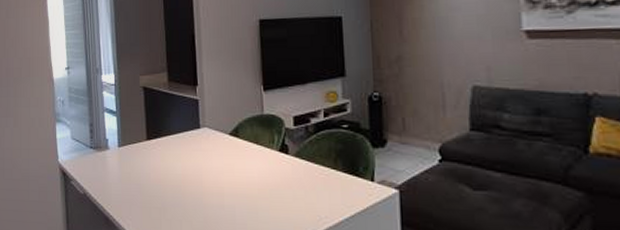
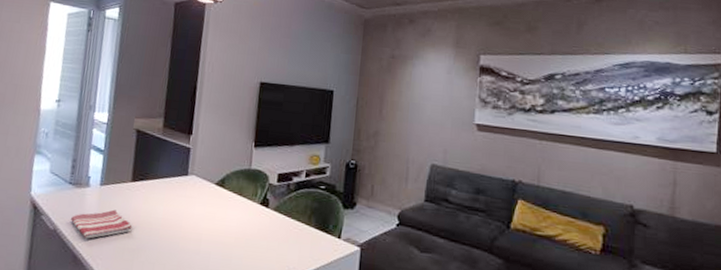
dish towel: none [97,170,155,201] -> present [71,209,133,239]

